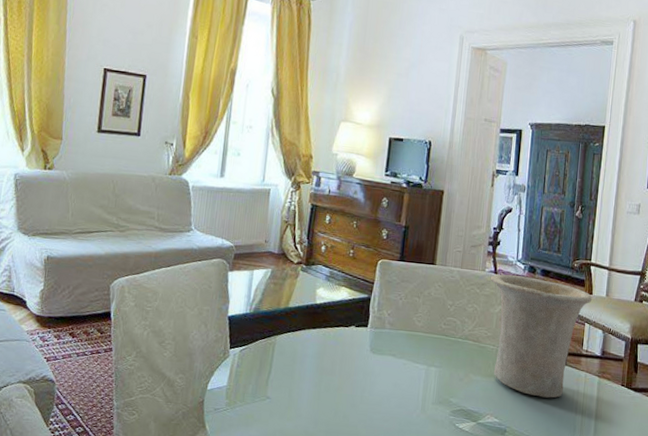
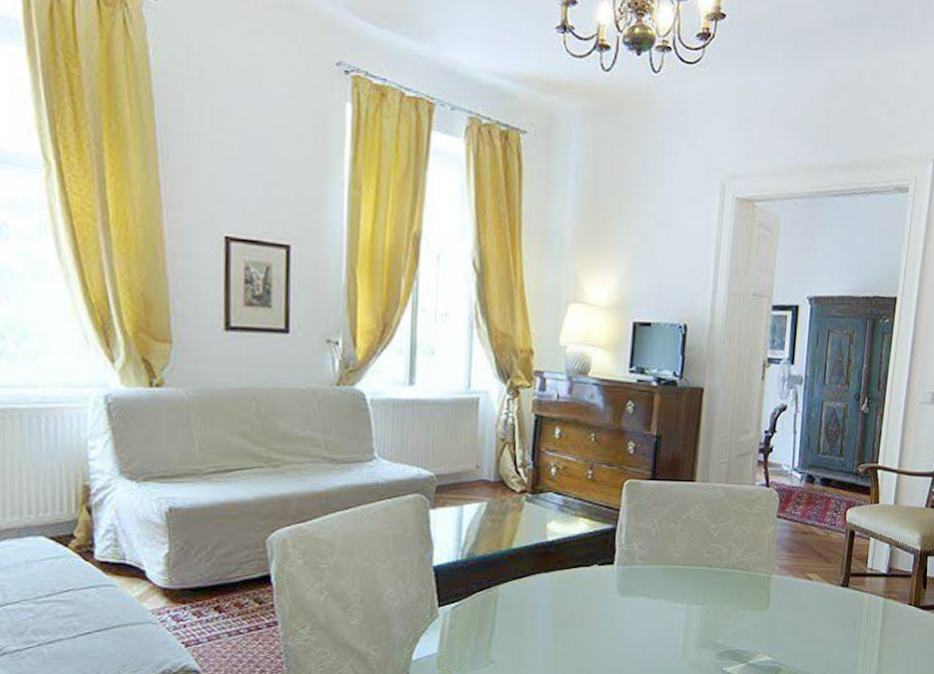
vase: present [490,274,592,398] -> none [761,486,879,627]

